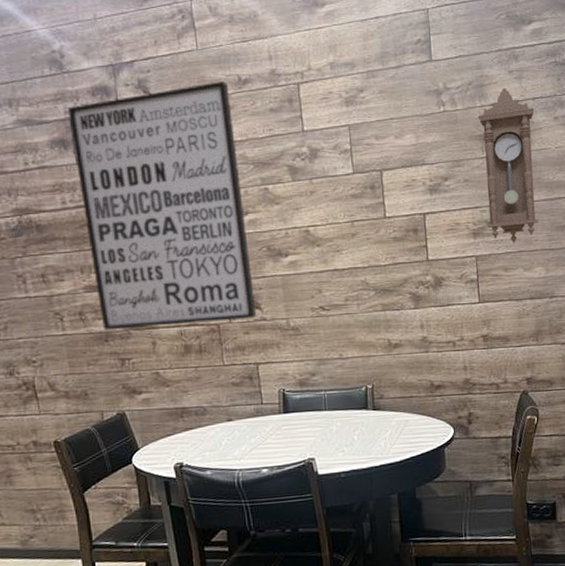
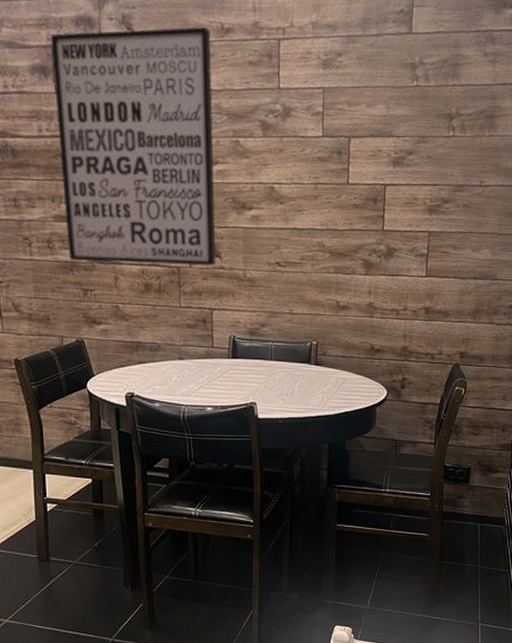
pendulum clock: present [478,88,538,243] -> none [442,70,504,223]

